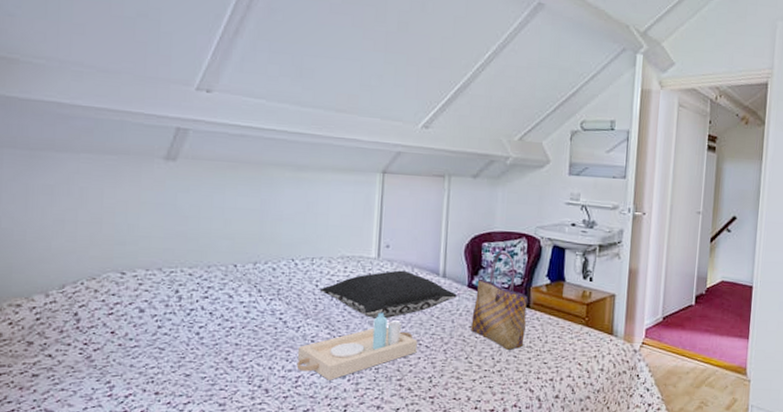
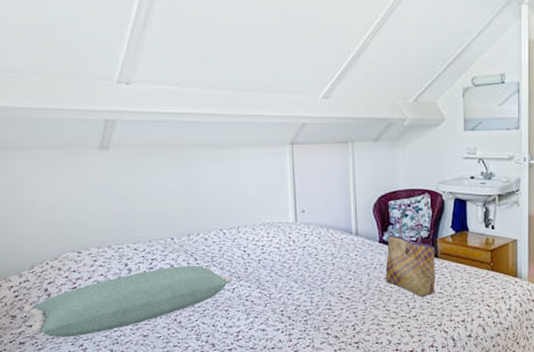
pillow: none [43,296,299,372] -> present [23,265,233,338]
serving tray: present [296,312,418,380] -> none [235,270,339,333]
pillow: present [320,270,457,319] -> none [248,232,370,277]

